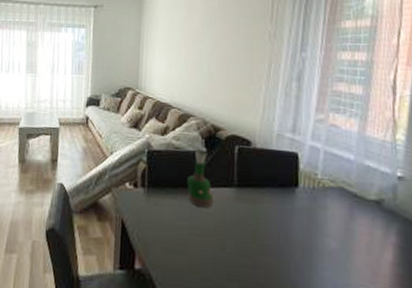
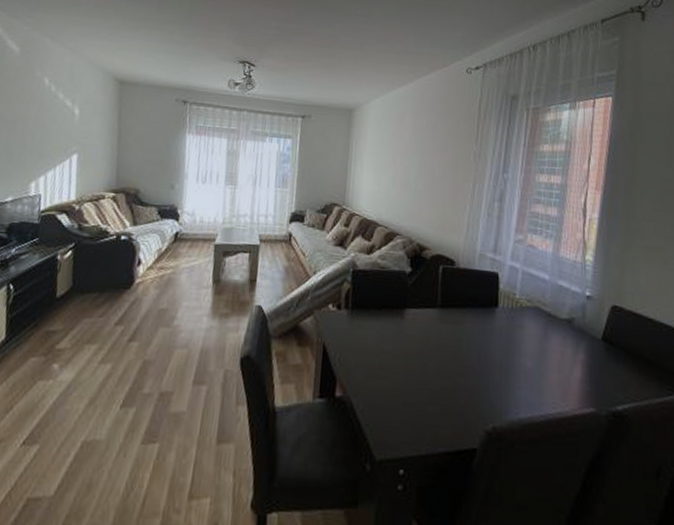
grog bottle: present [187,148,214,208] -> none [391,268,418,329]

